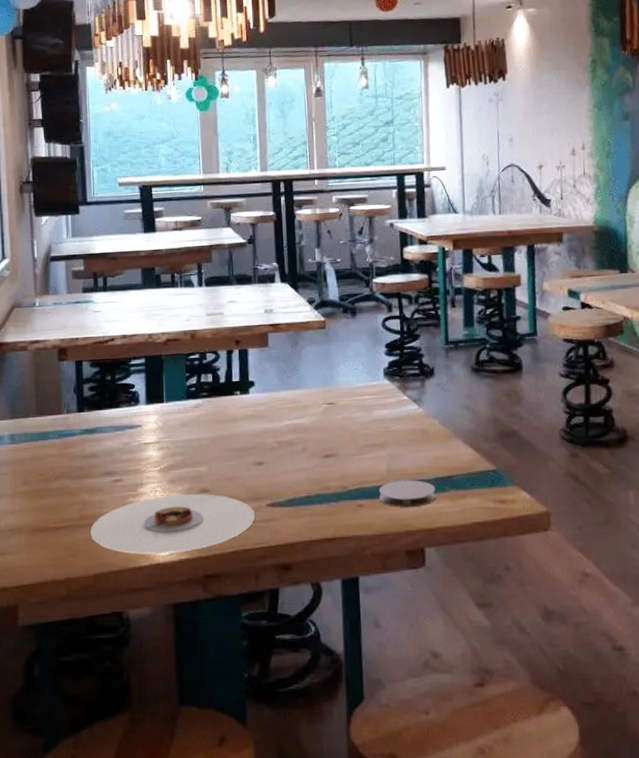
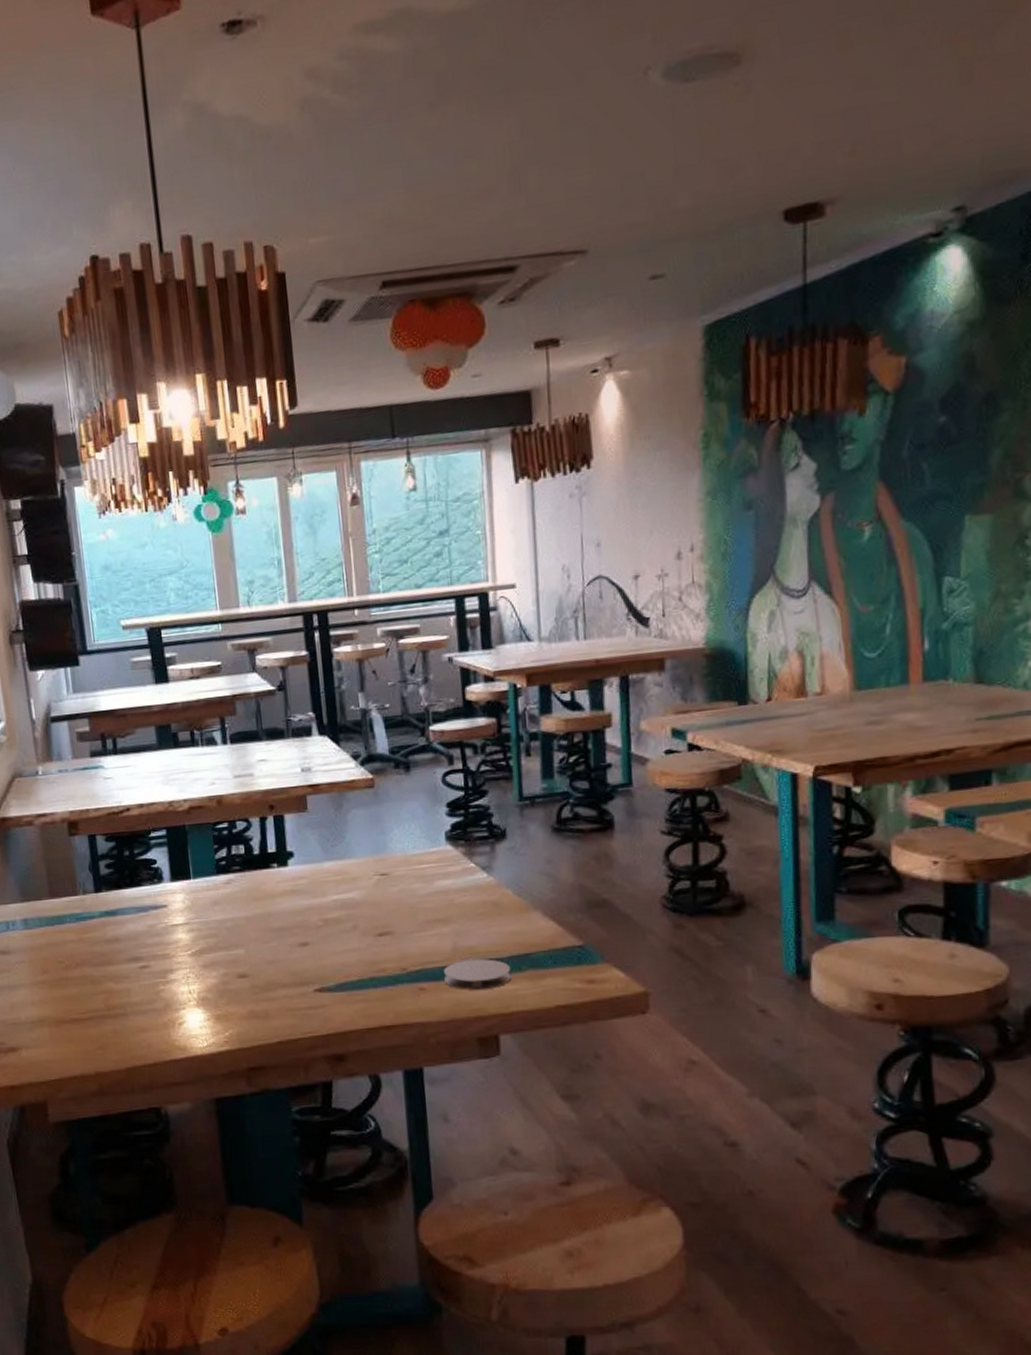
plate: present [89,493,256,554] -> none [117,979,302,1046]

